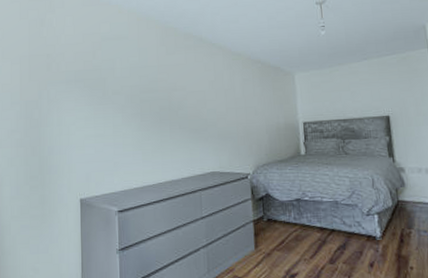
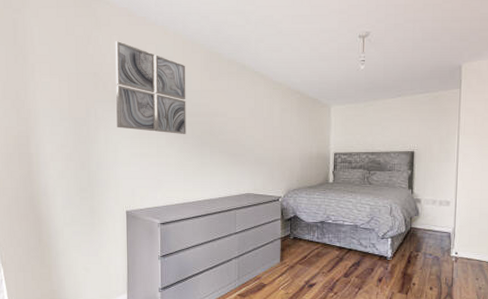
wall art: none [69,22,144,113] -> present [115,41,186,135]

